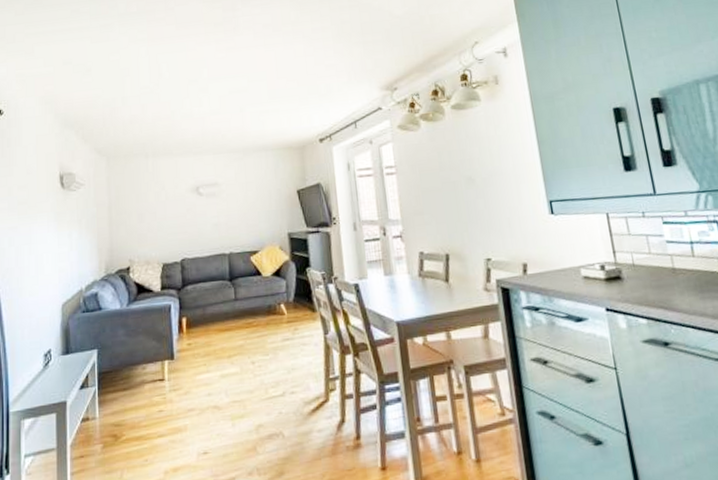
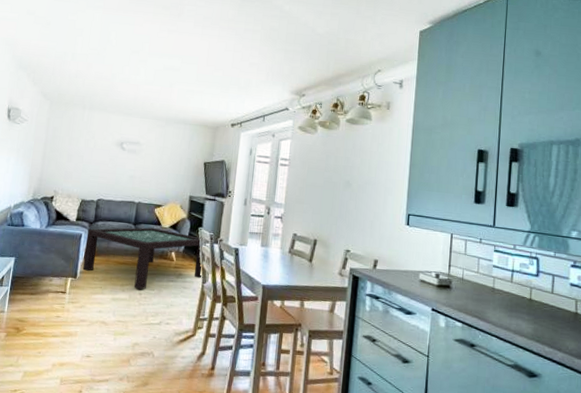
coffee table: none [176,279,324,358] -> present [82,227,203,290]

